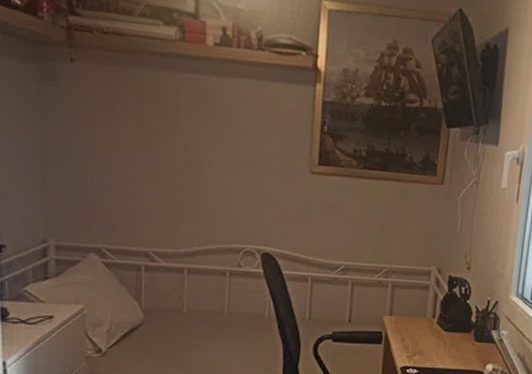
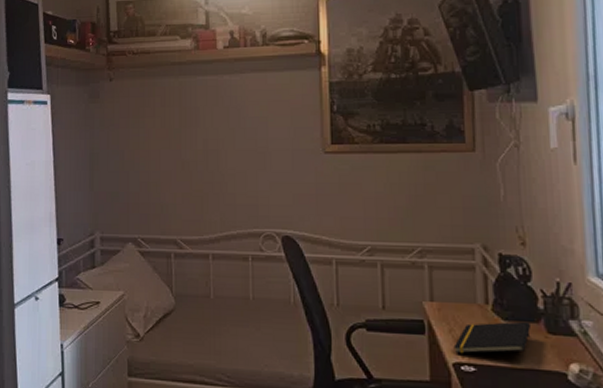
notepad: none [403,332,464,359] -> present [453,321,531,354]

